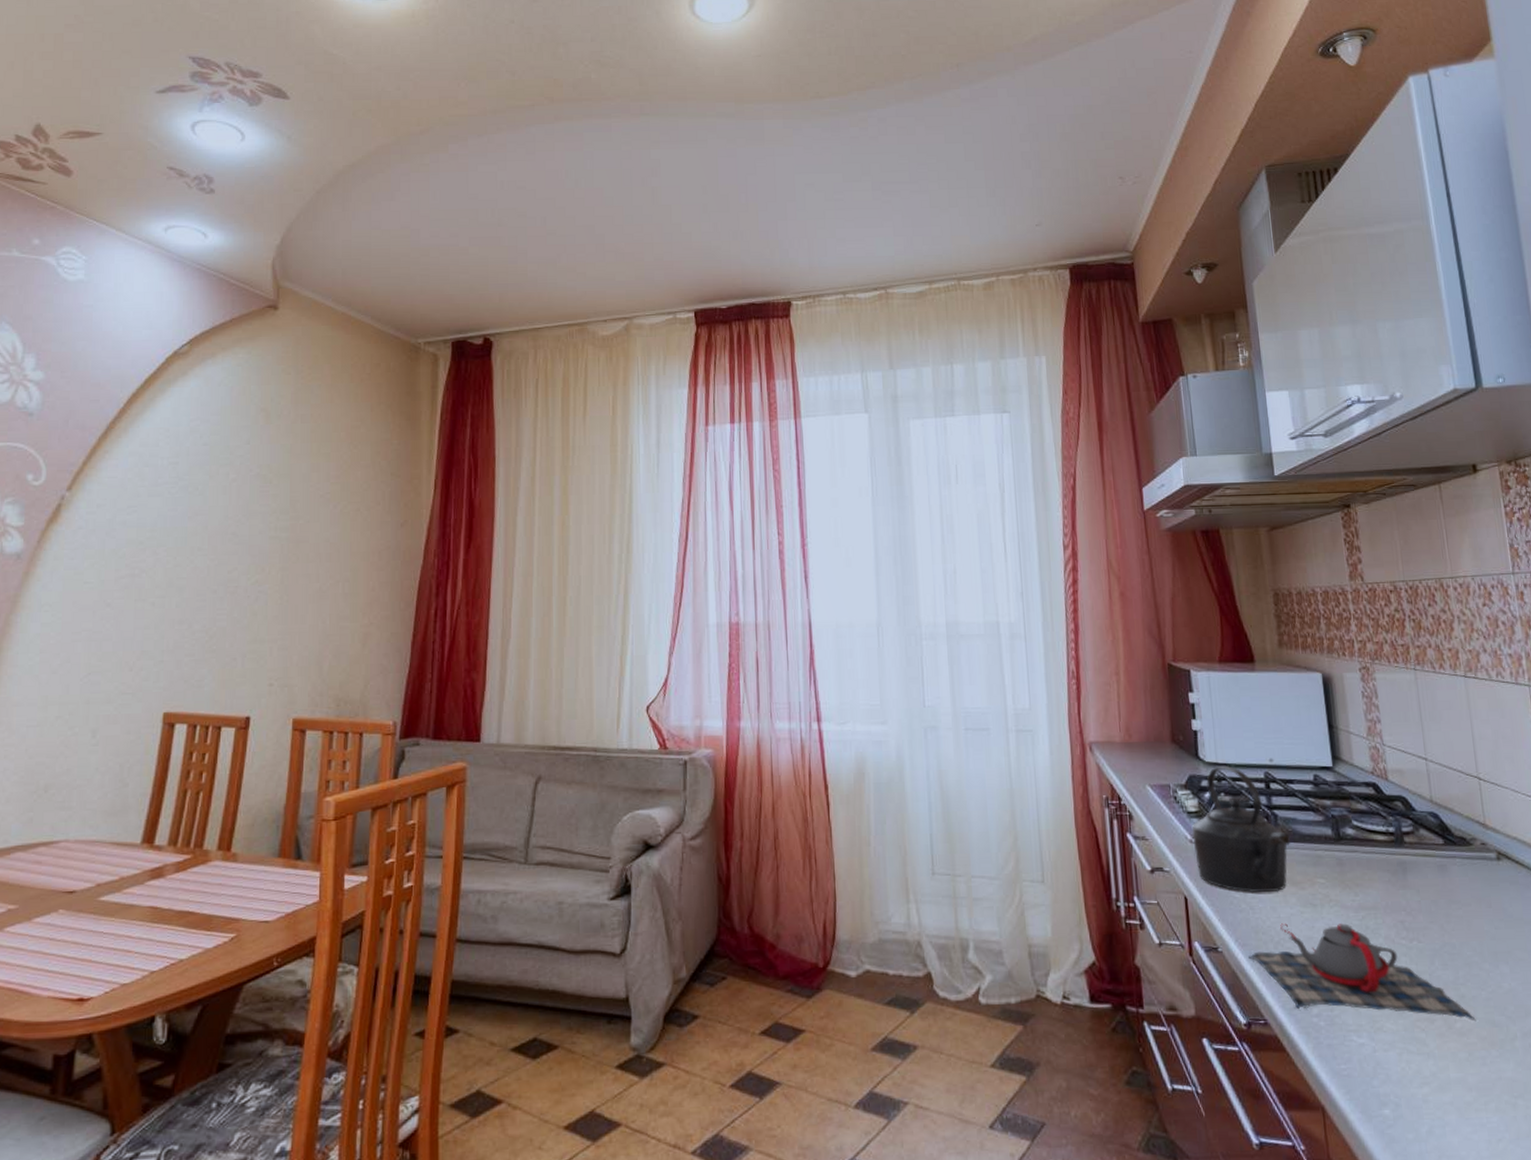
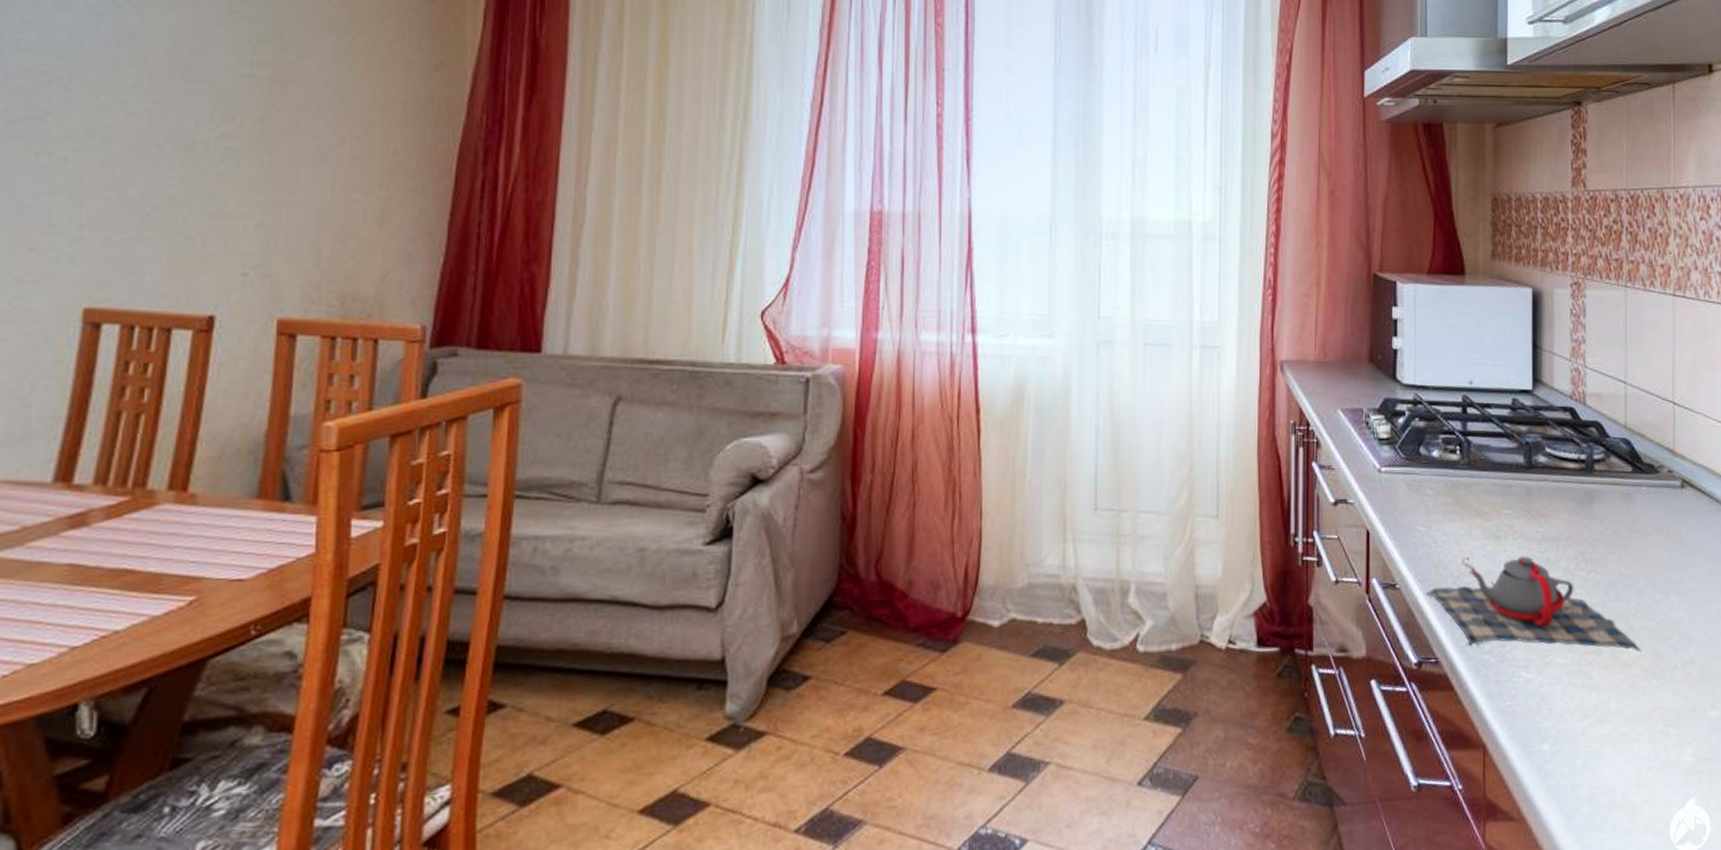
kettle: present [1192,765,1291,892] -> none [1381,387,1482,525]

